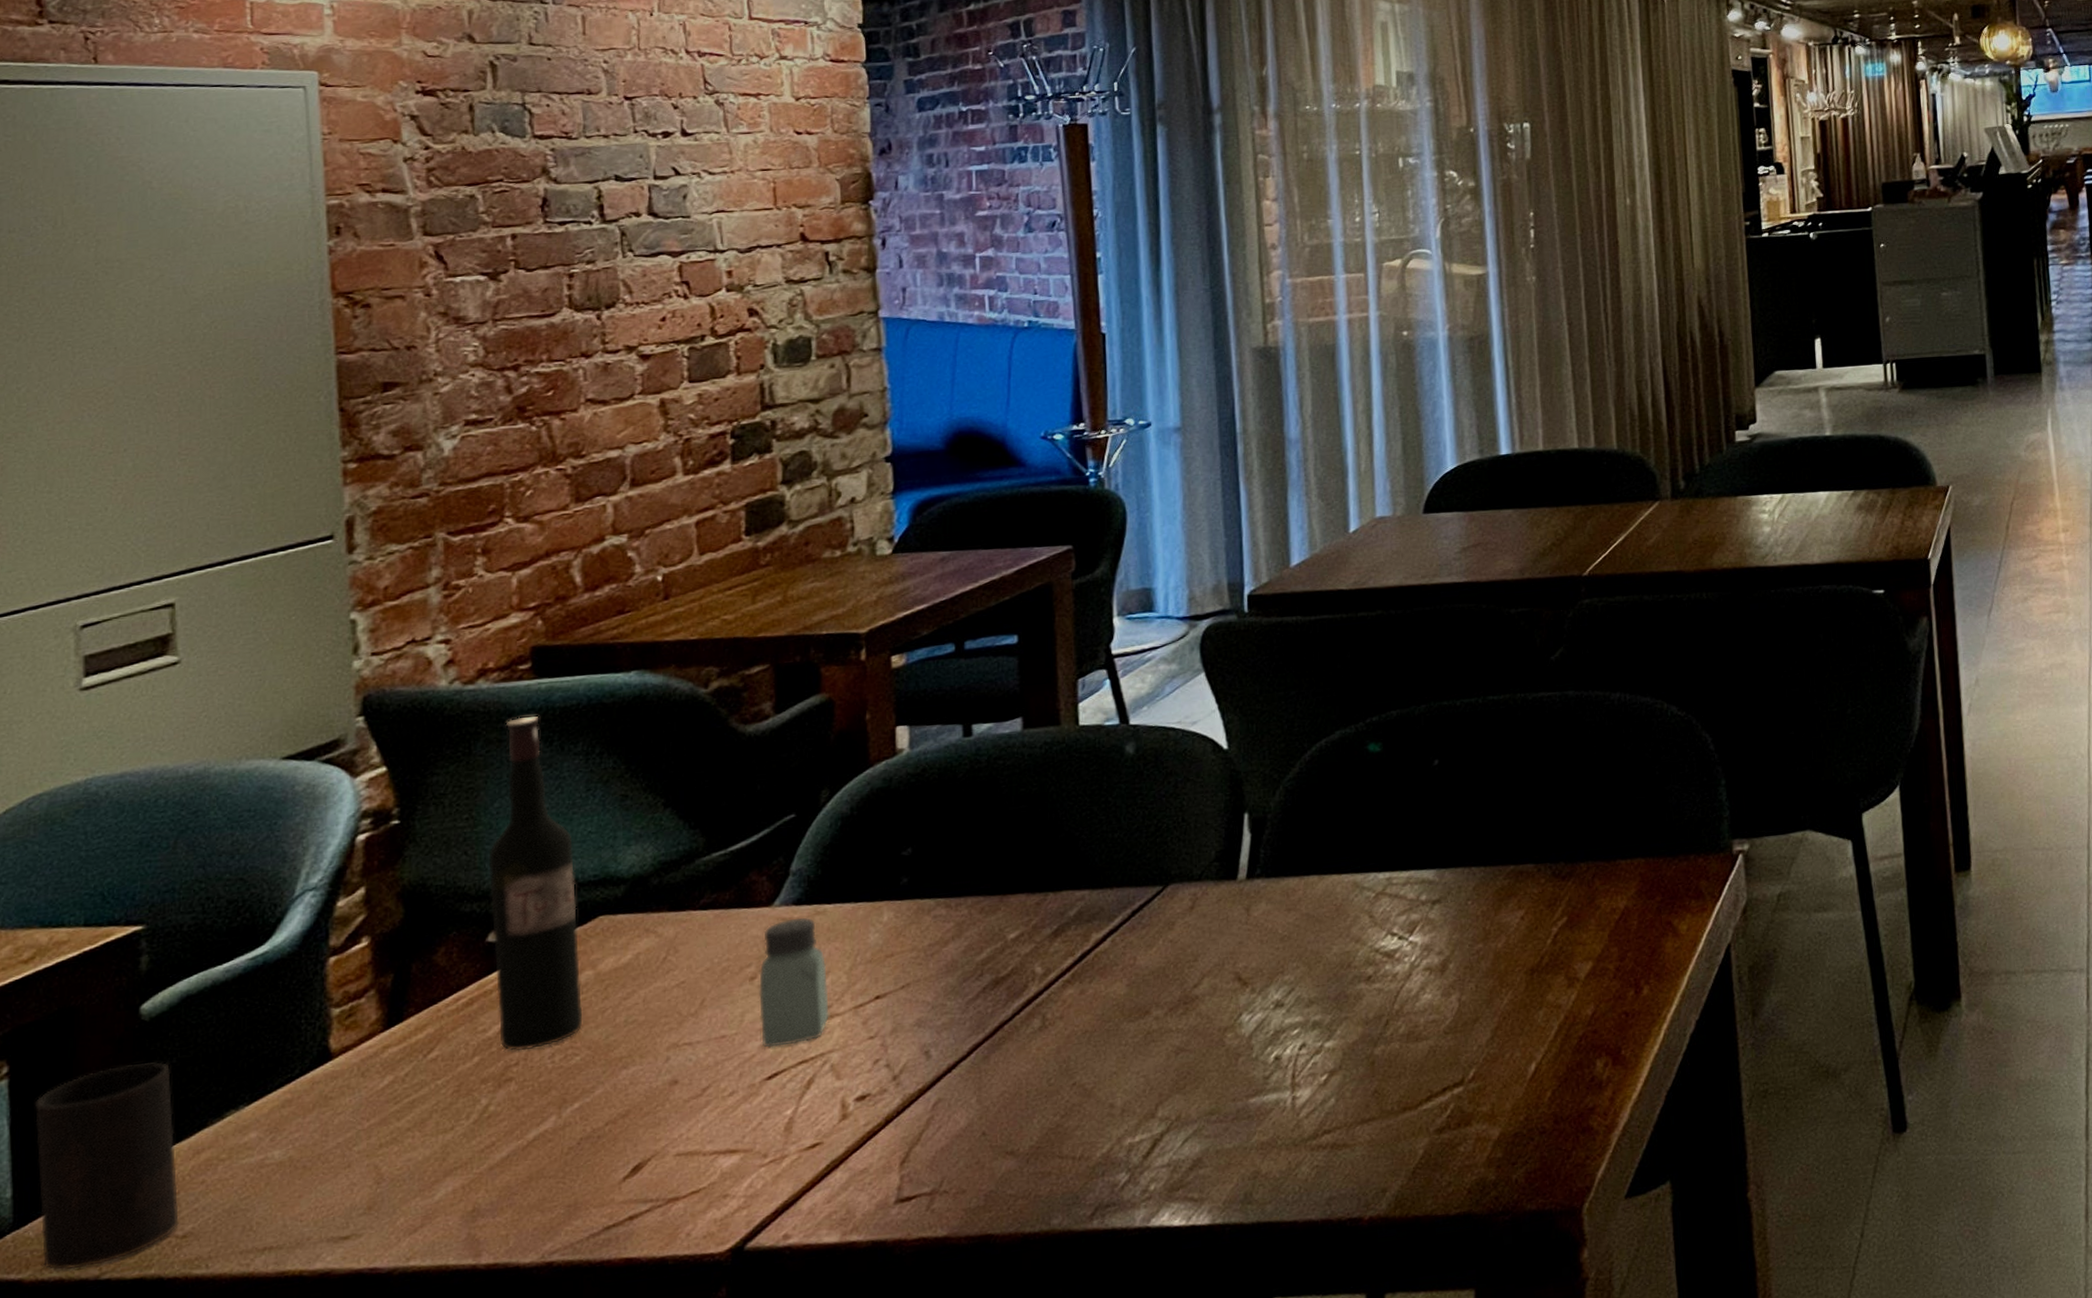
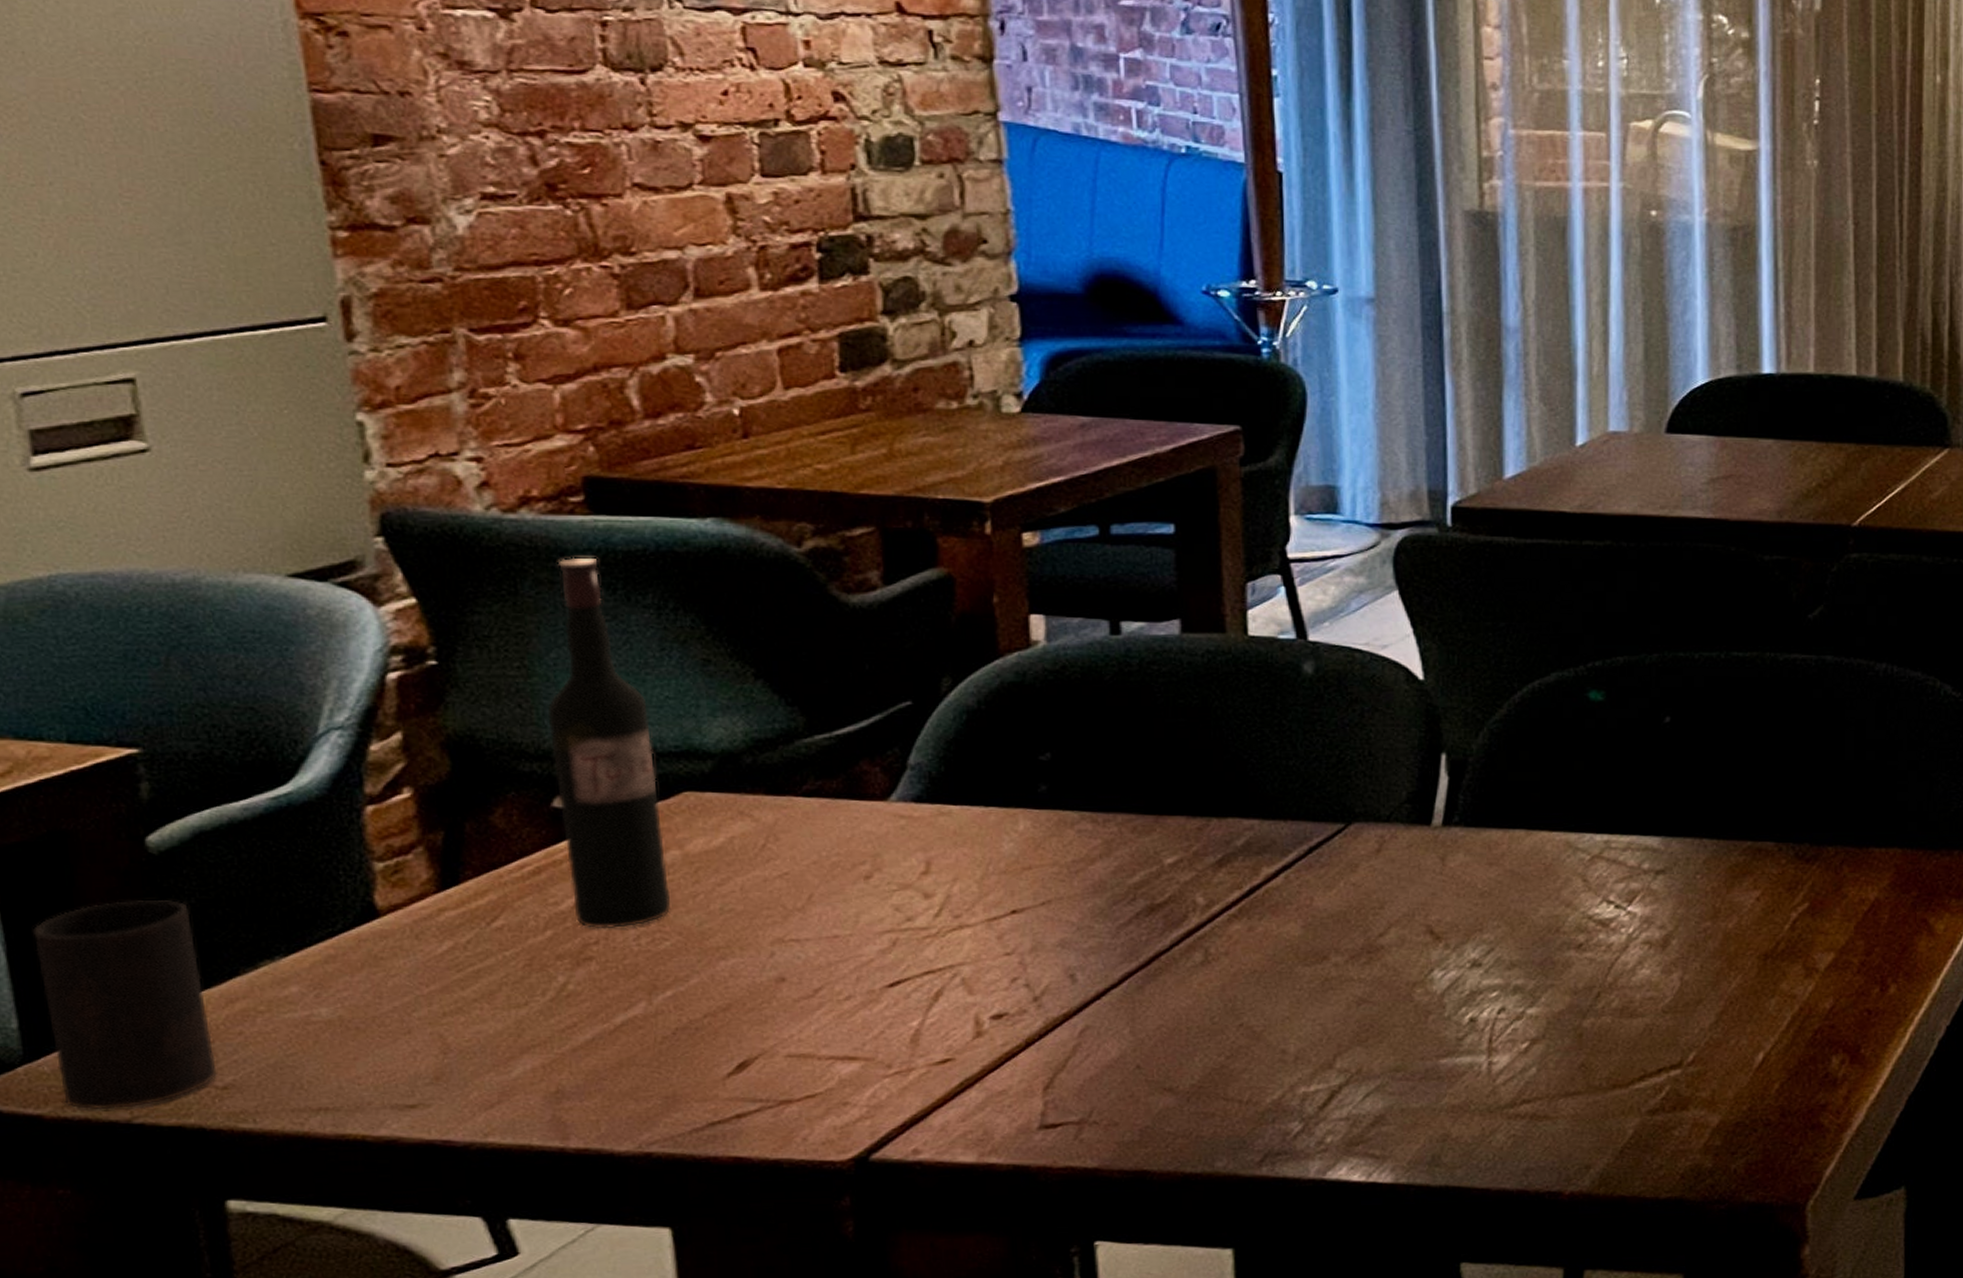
saltshaker: present [759,917,829,1048] -> none [875,816,959,953]

